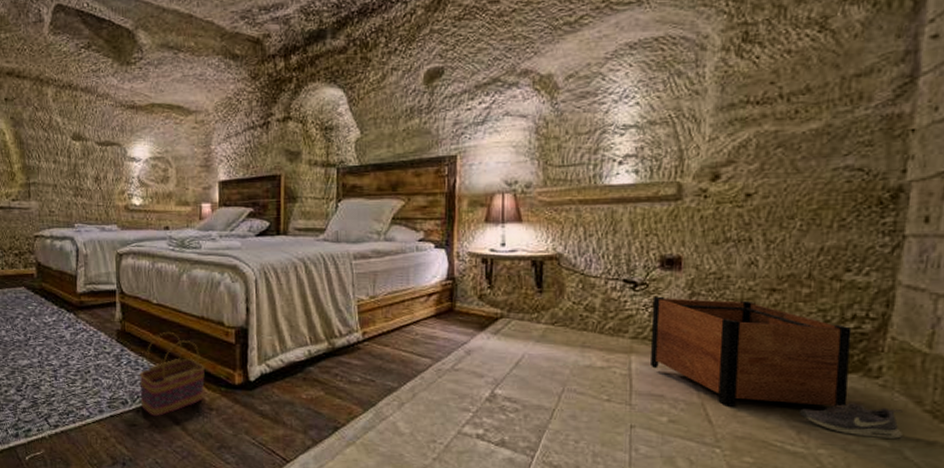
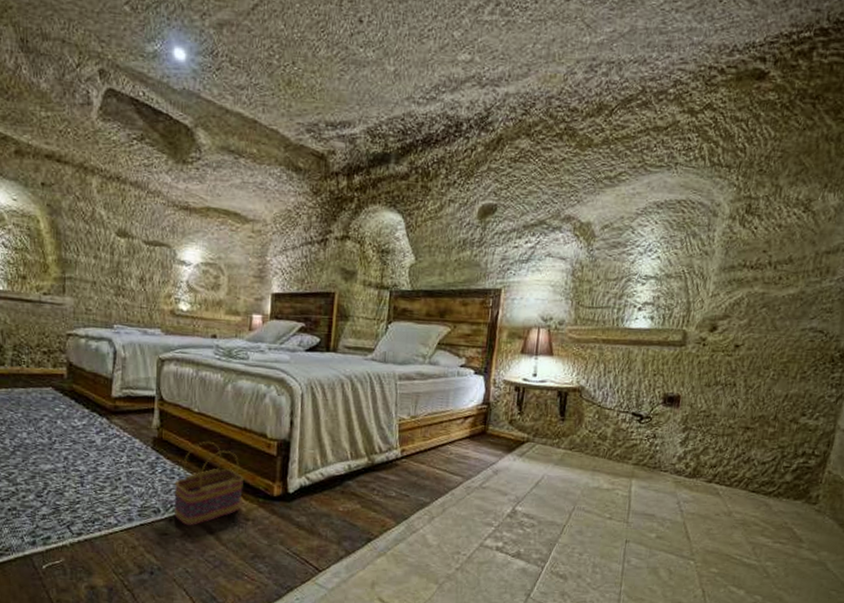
planter: present [650,296,852,407] -> none [647,428,801,527]
shoe: present [798,402,903,439] -> none [755,523,830,554]

